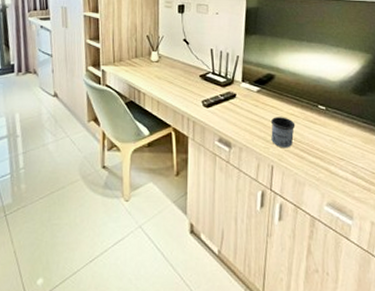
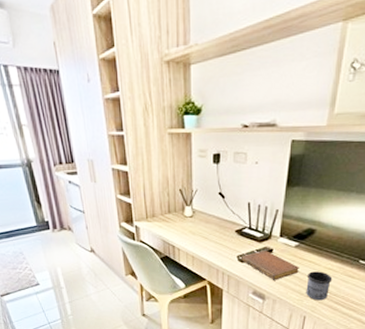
notebook: none [206,95,263,126] -> present [241,251,299,280]

